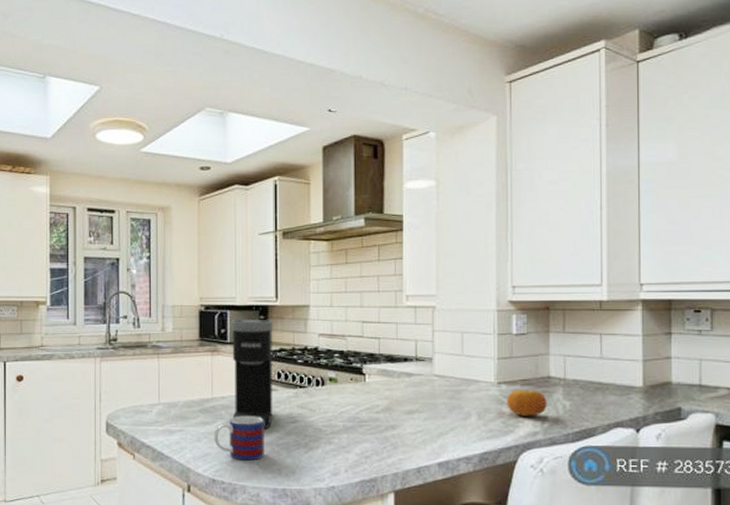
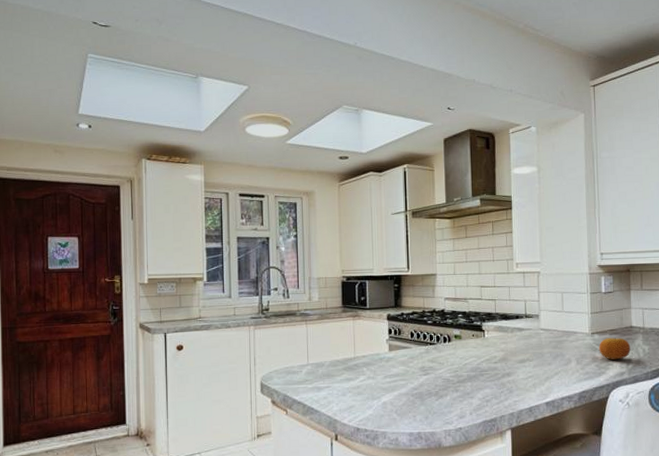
mug: present [214,415,264,461] -> none [357,370,401,410]
coffee maker: present [230,320,273,429] -> none [369,287,408,382]

